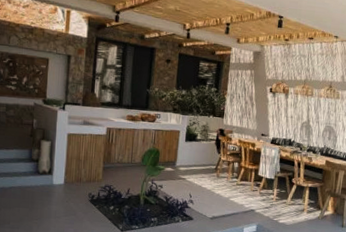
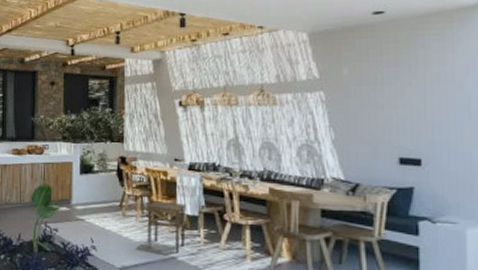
side table: none [233,166,266,207] -> present [147,201,186,253]

